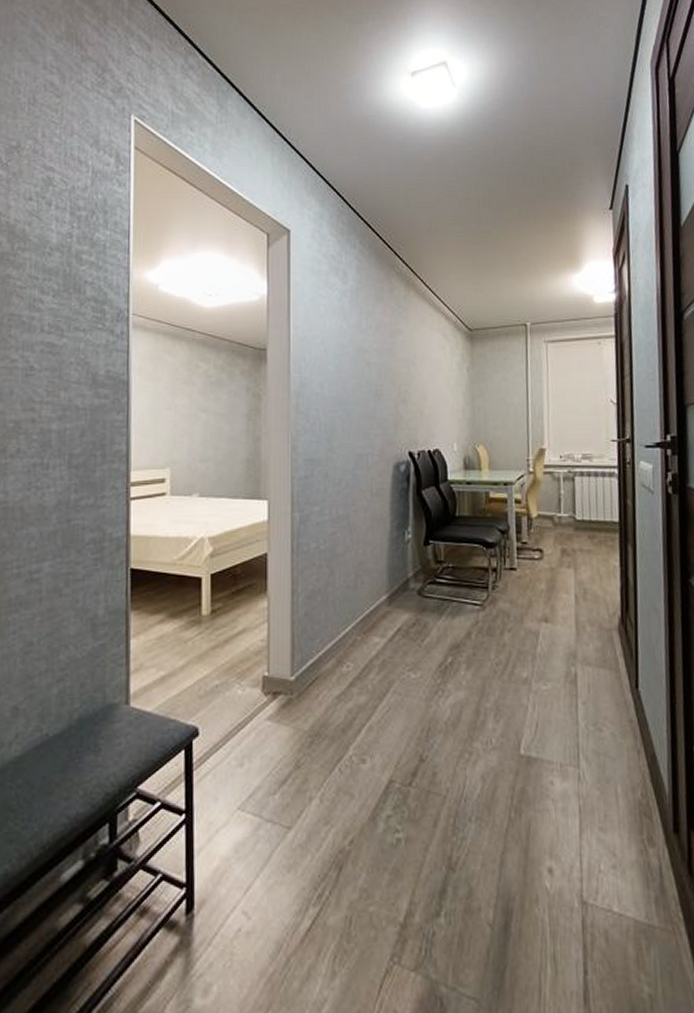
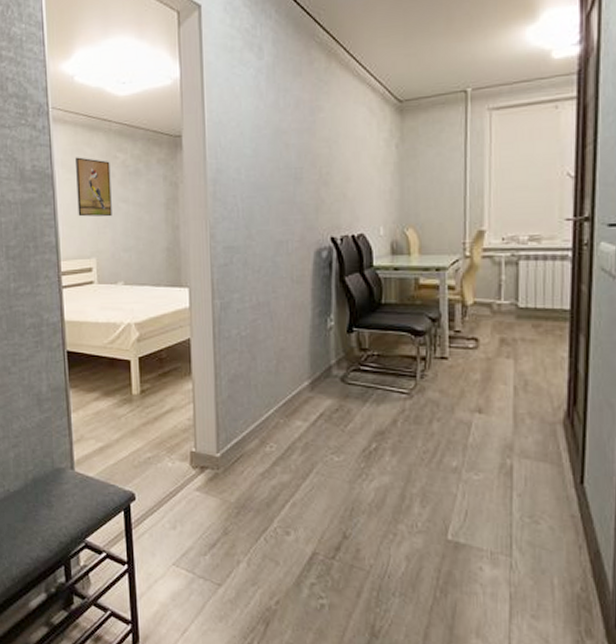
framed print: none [153,364,191,426] -> present [76,157,112,217]

